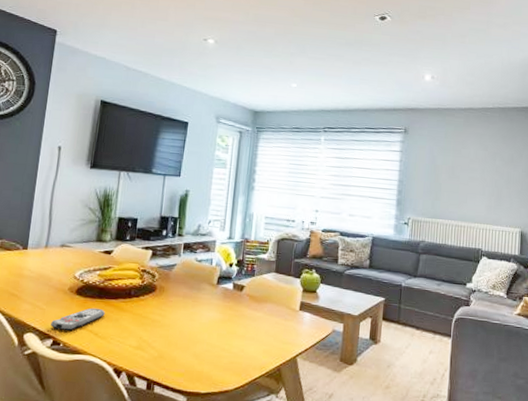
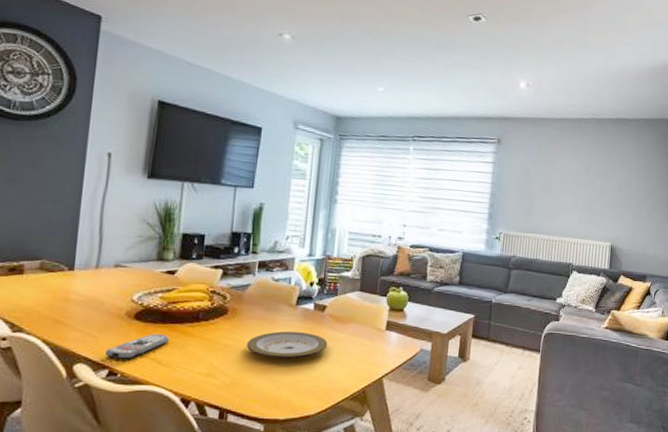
plate: none [172,308,246,335] -> present [246,331,328,359]

